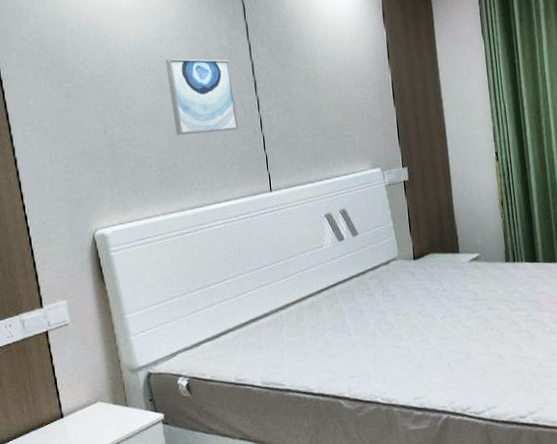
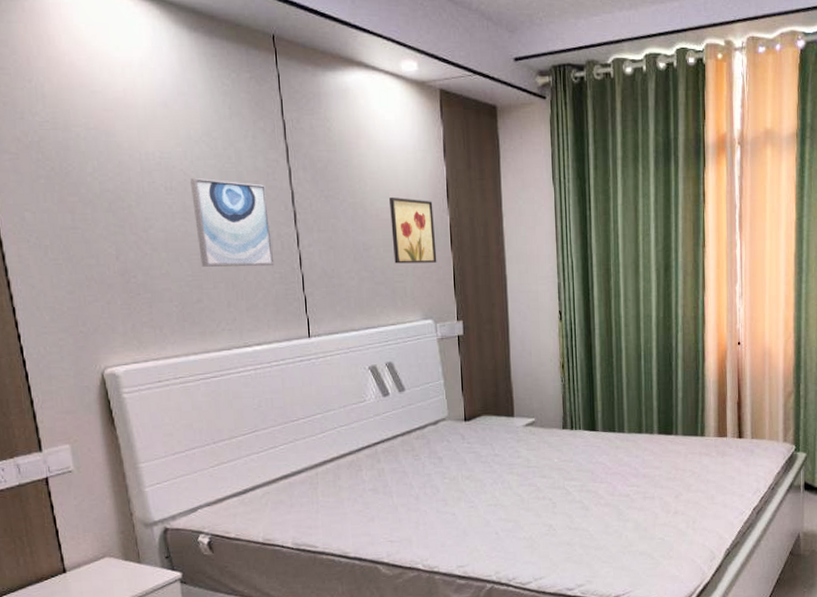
wall art: none [337,61,382,120] -> present [389,196,437,264]

